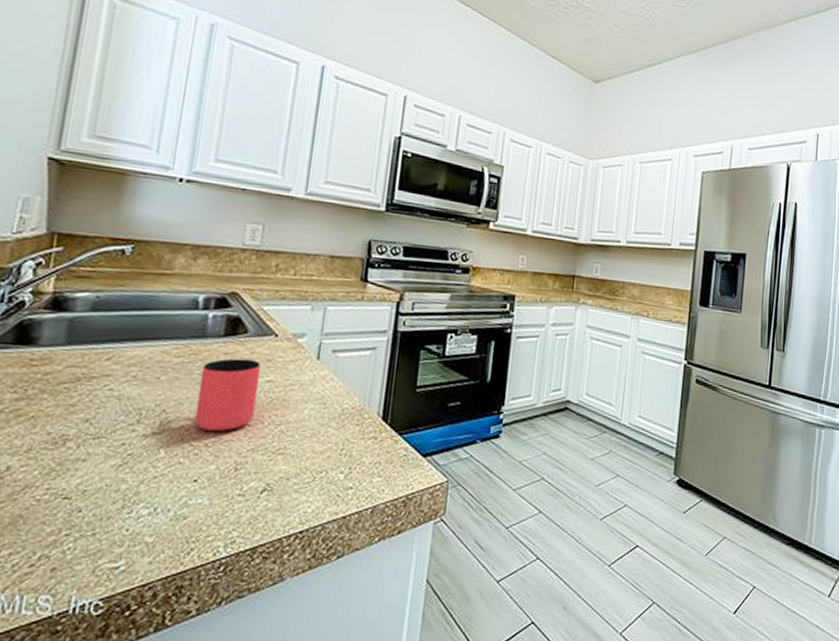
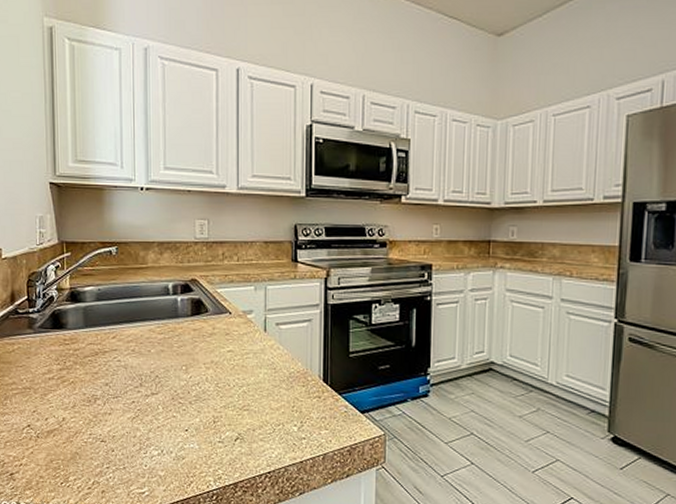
cup: present [194,358,261,431] -> none [179,333,223,392]

